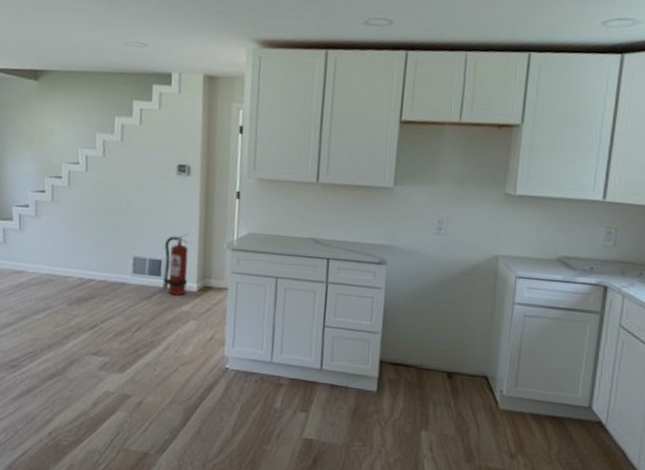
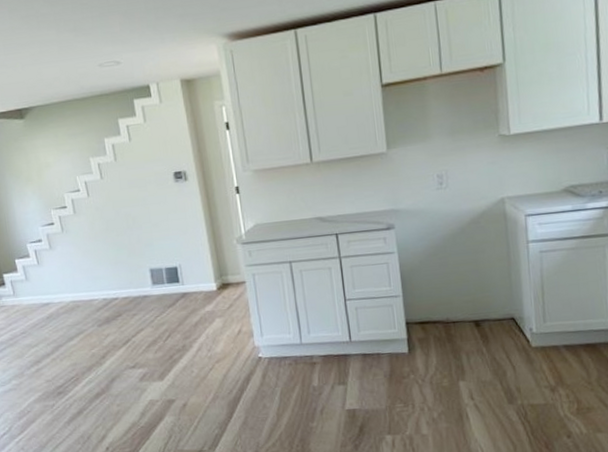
fire extinguisher: present [162,233,189,296] -> none [176,236,207,299]

